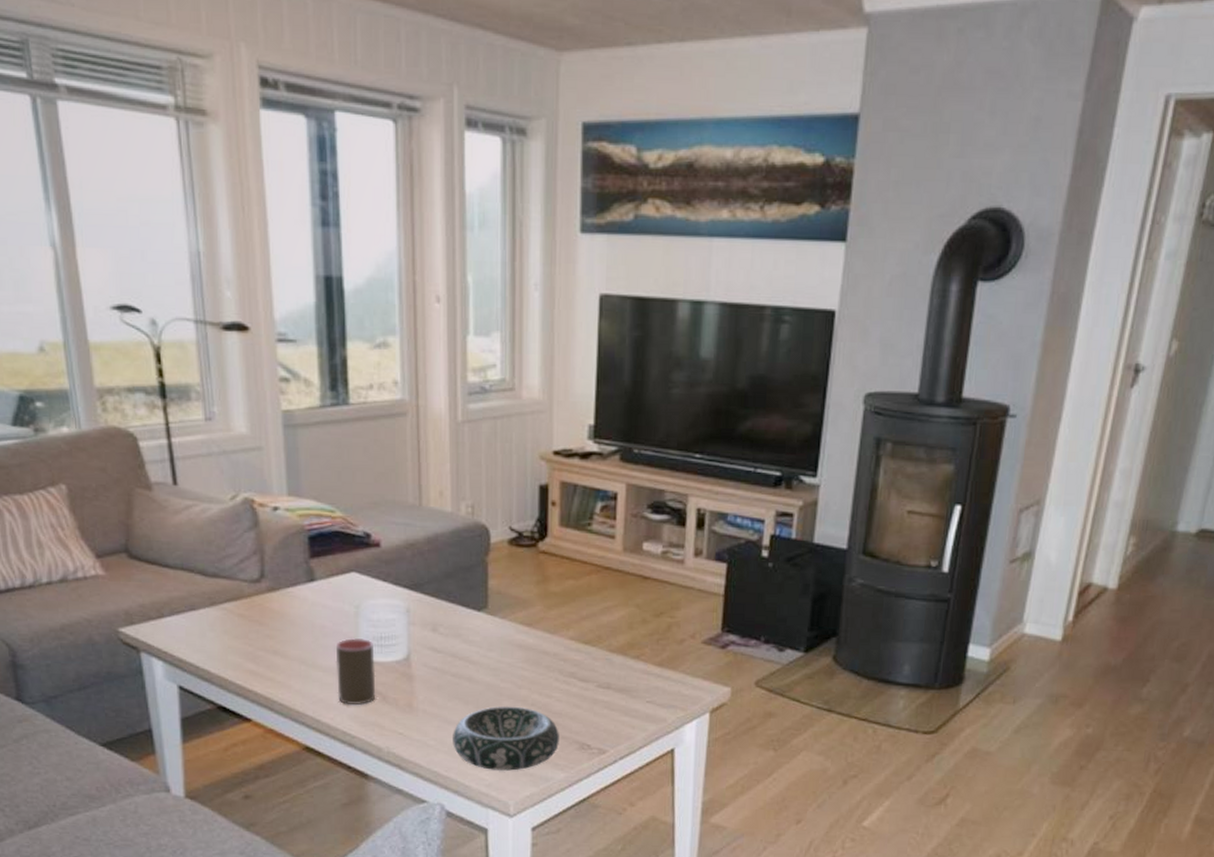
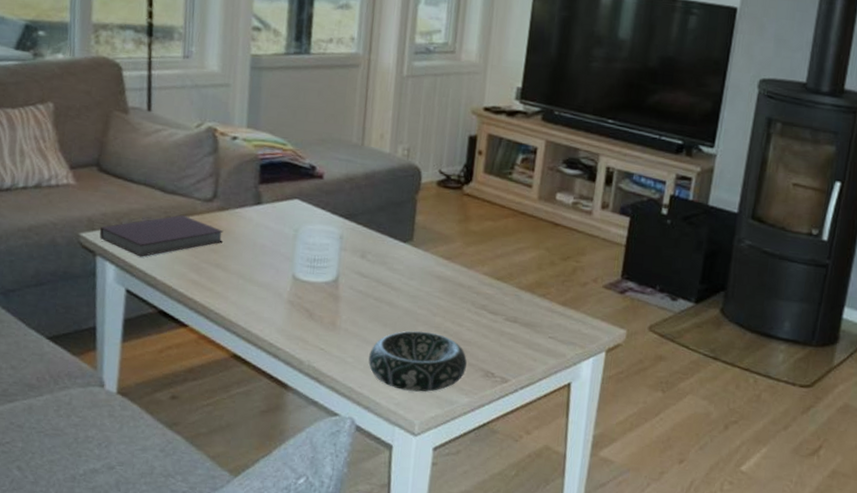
notebook: none [140,600,278,650] -> present [99,215,224,257]
cup: present [335,638,376,705] -> none [269,258,307,320]

